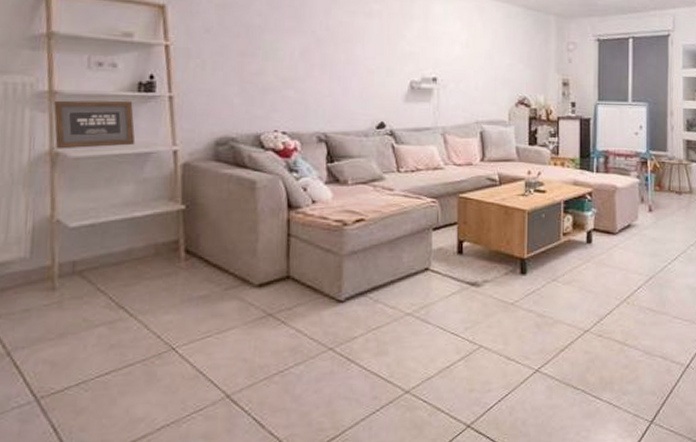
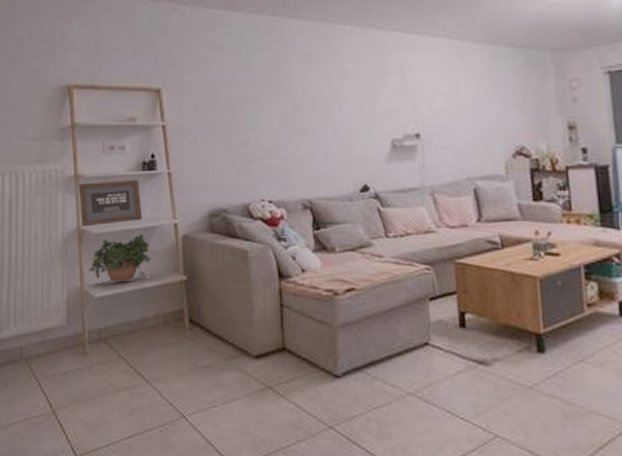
potted plant: none [62,159,144,211] -> present [88,234,152,283]

